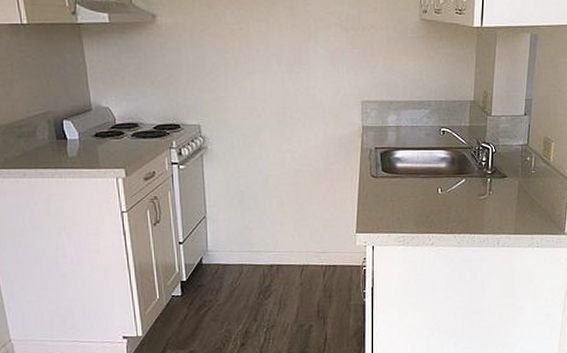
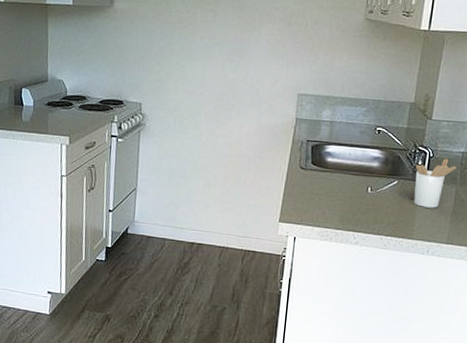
utensil holder: none [480,152,518,202] -> present [413,158,457,208]

